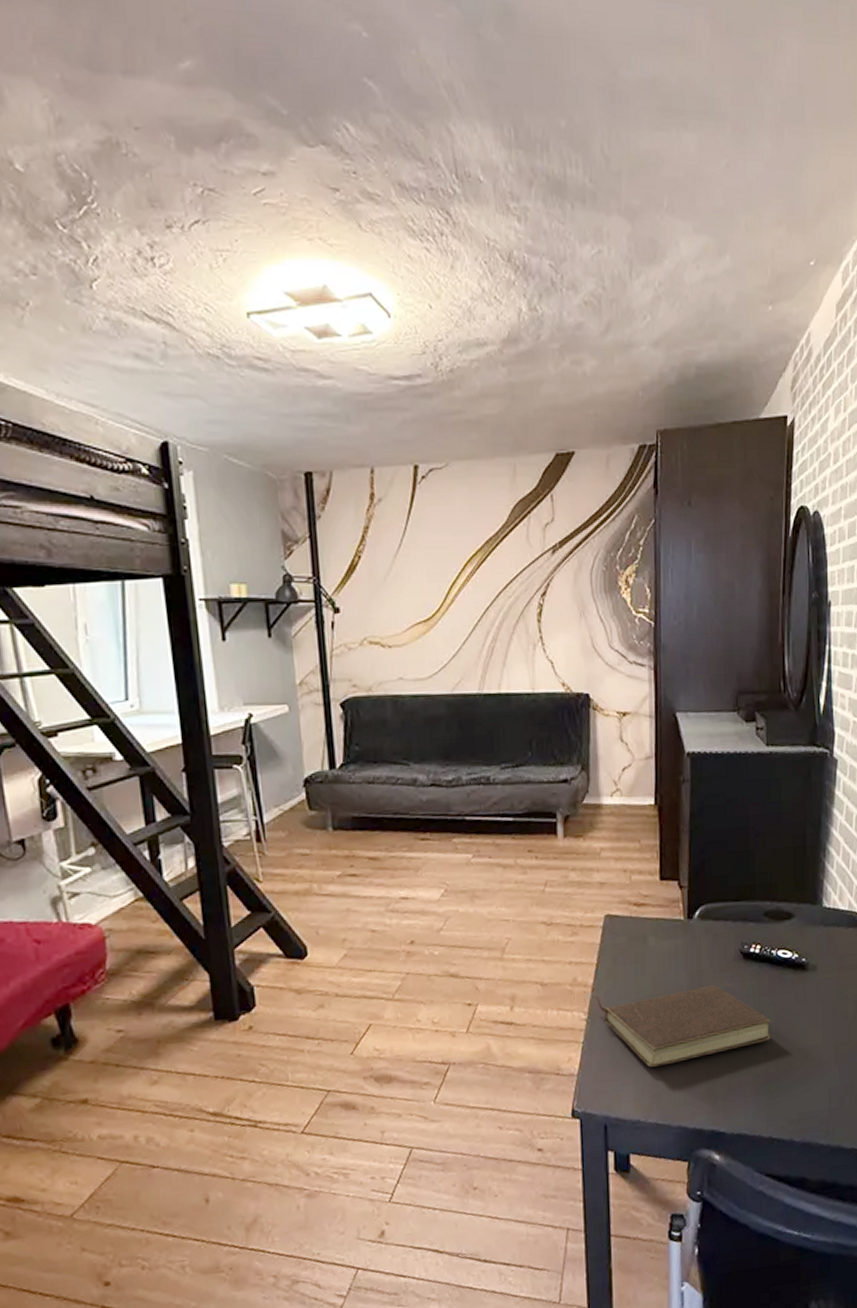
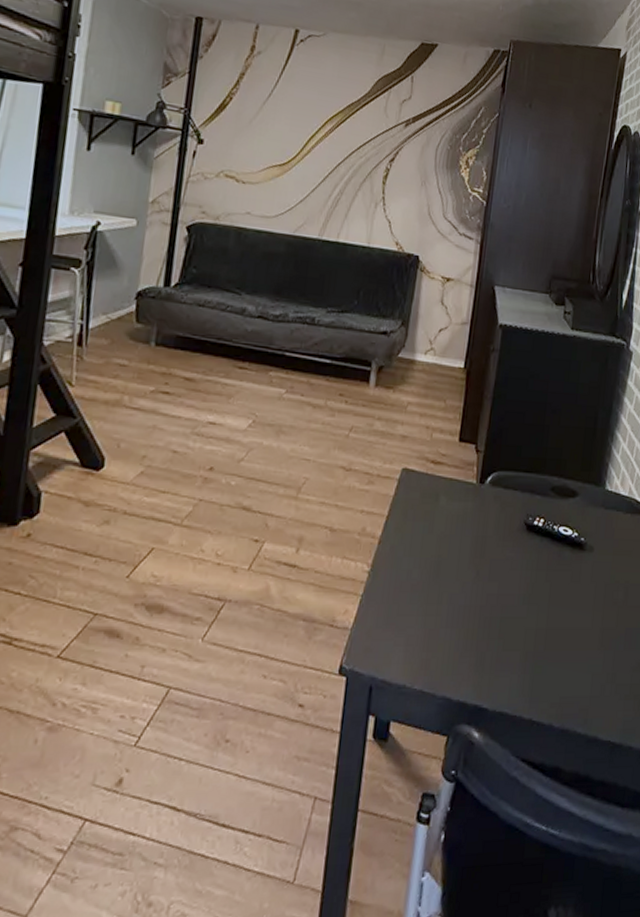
book: present [592,985,771,1067] -> none [378,549,545,630]

